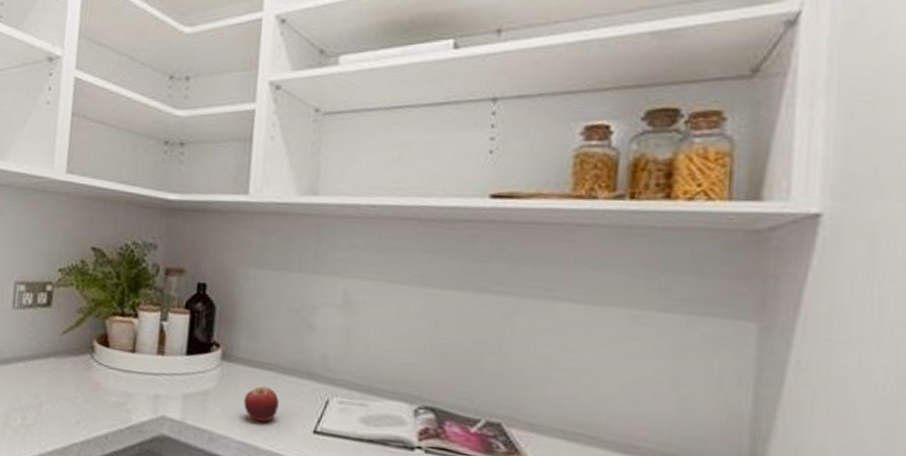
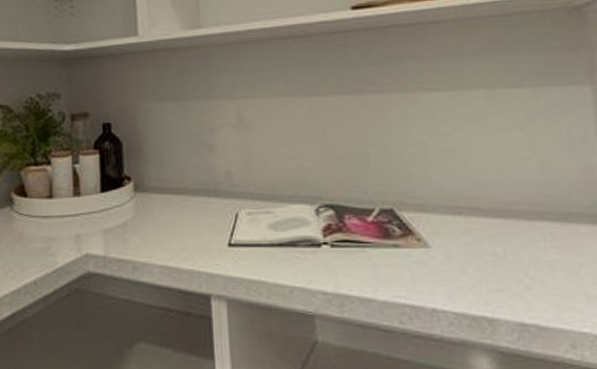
fruit: present [243,386,279,422] -> none [160,210,193,243]

